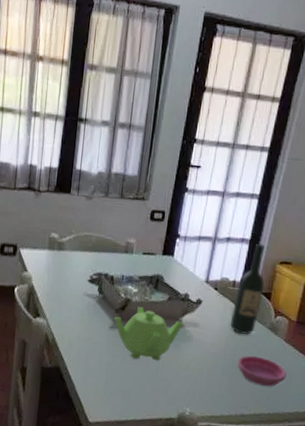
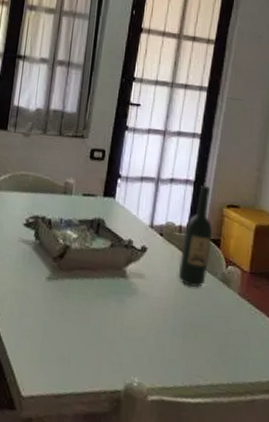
teapot: present [114,307,184,361] -> none [52,255,128,319]
saucer: present [237,355,287,387] -> none [188,312,244,350]

